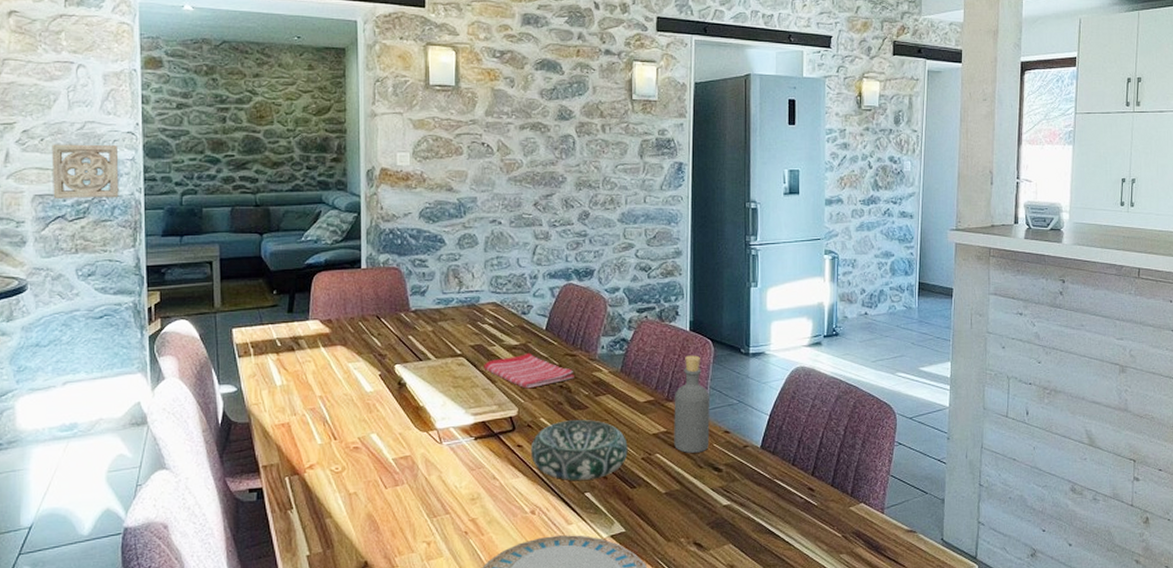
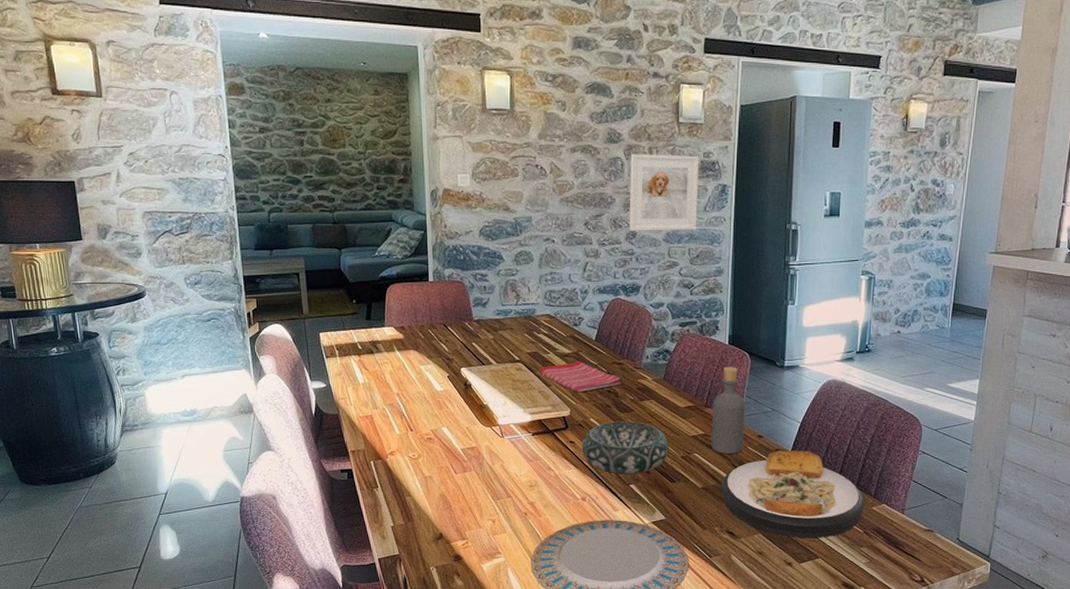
wall ornament: present [51,144,119,199] -> none [155,165,215,215]
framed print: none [581,131,654,211] -> present [629,154,699,231]
plate: none [686,446,843,547] -> present [721,449,866,539]

